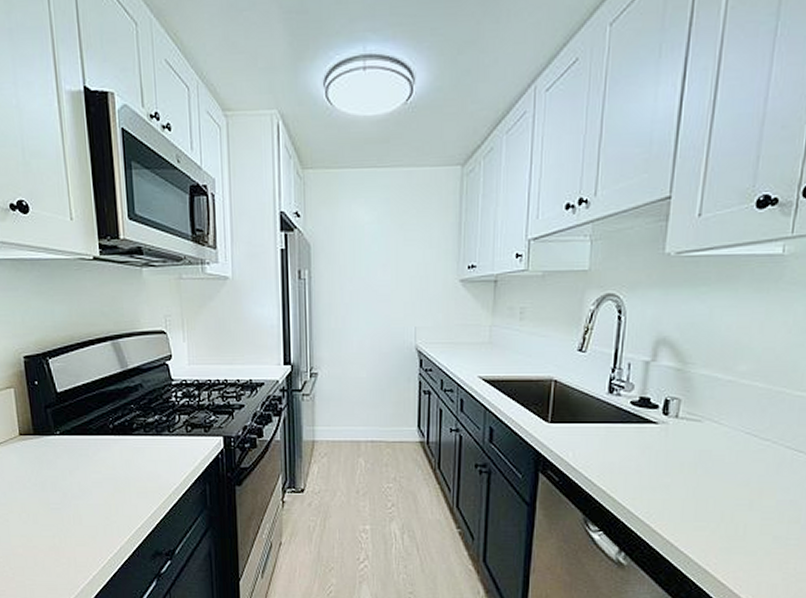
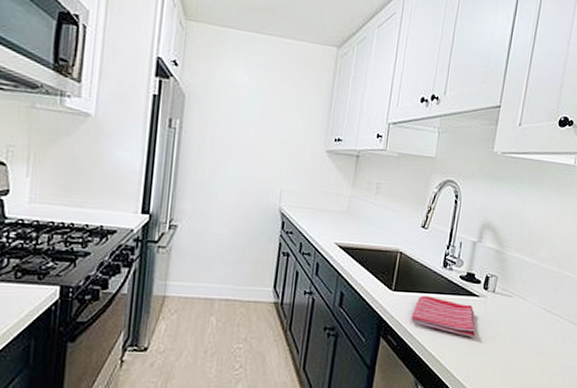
dish towel: none [574,426,655,469] -> present [411,296,476,337]

